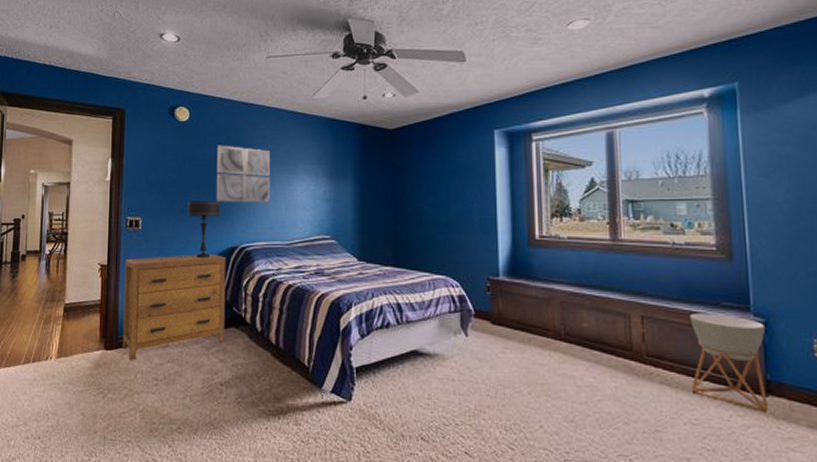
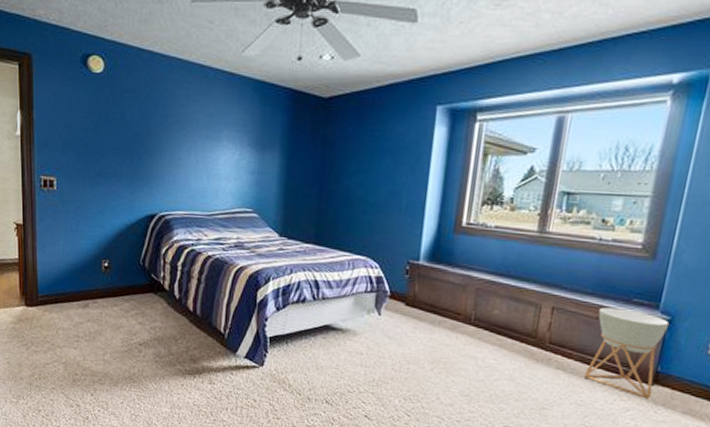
dresser: present [122,253,226,361] -> none [40,219,145,318]
table lamp: present [187,201,221,259] -> none [104,163,139,224]
wall art: present [216,145,270,203] -> none [134,103,192,171]

